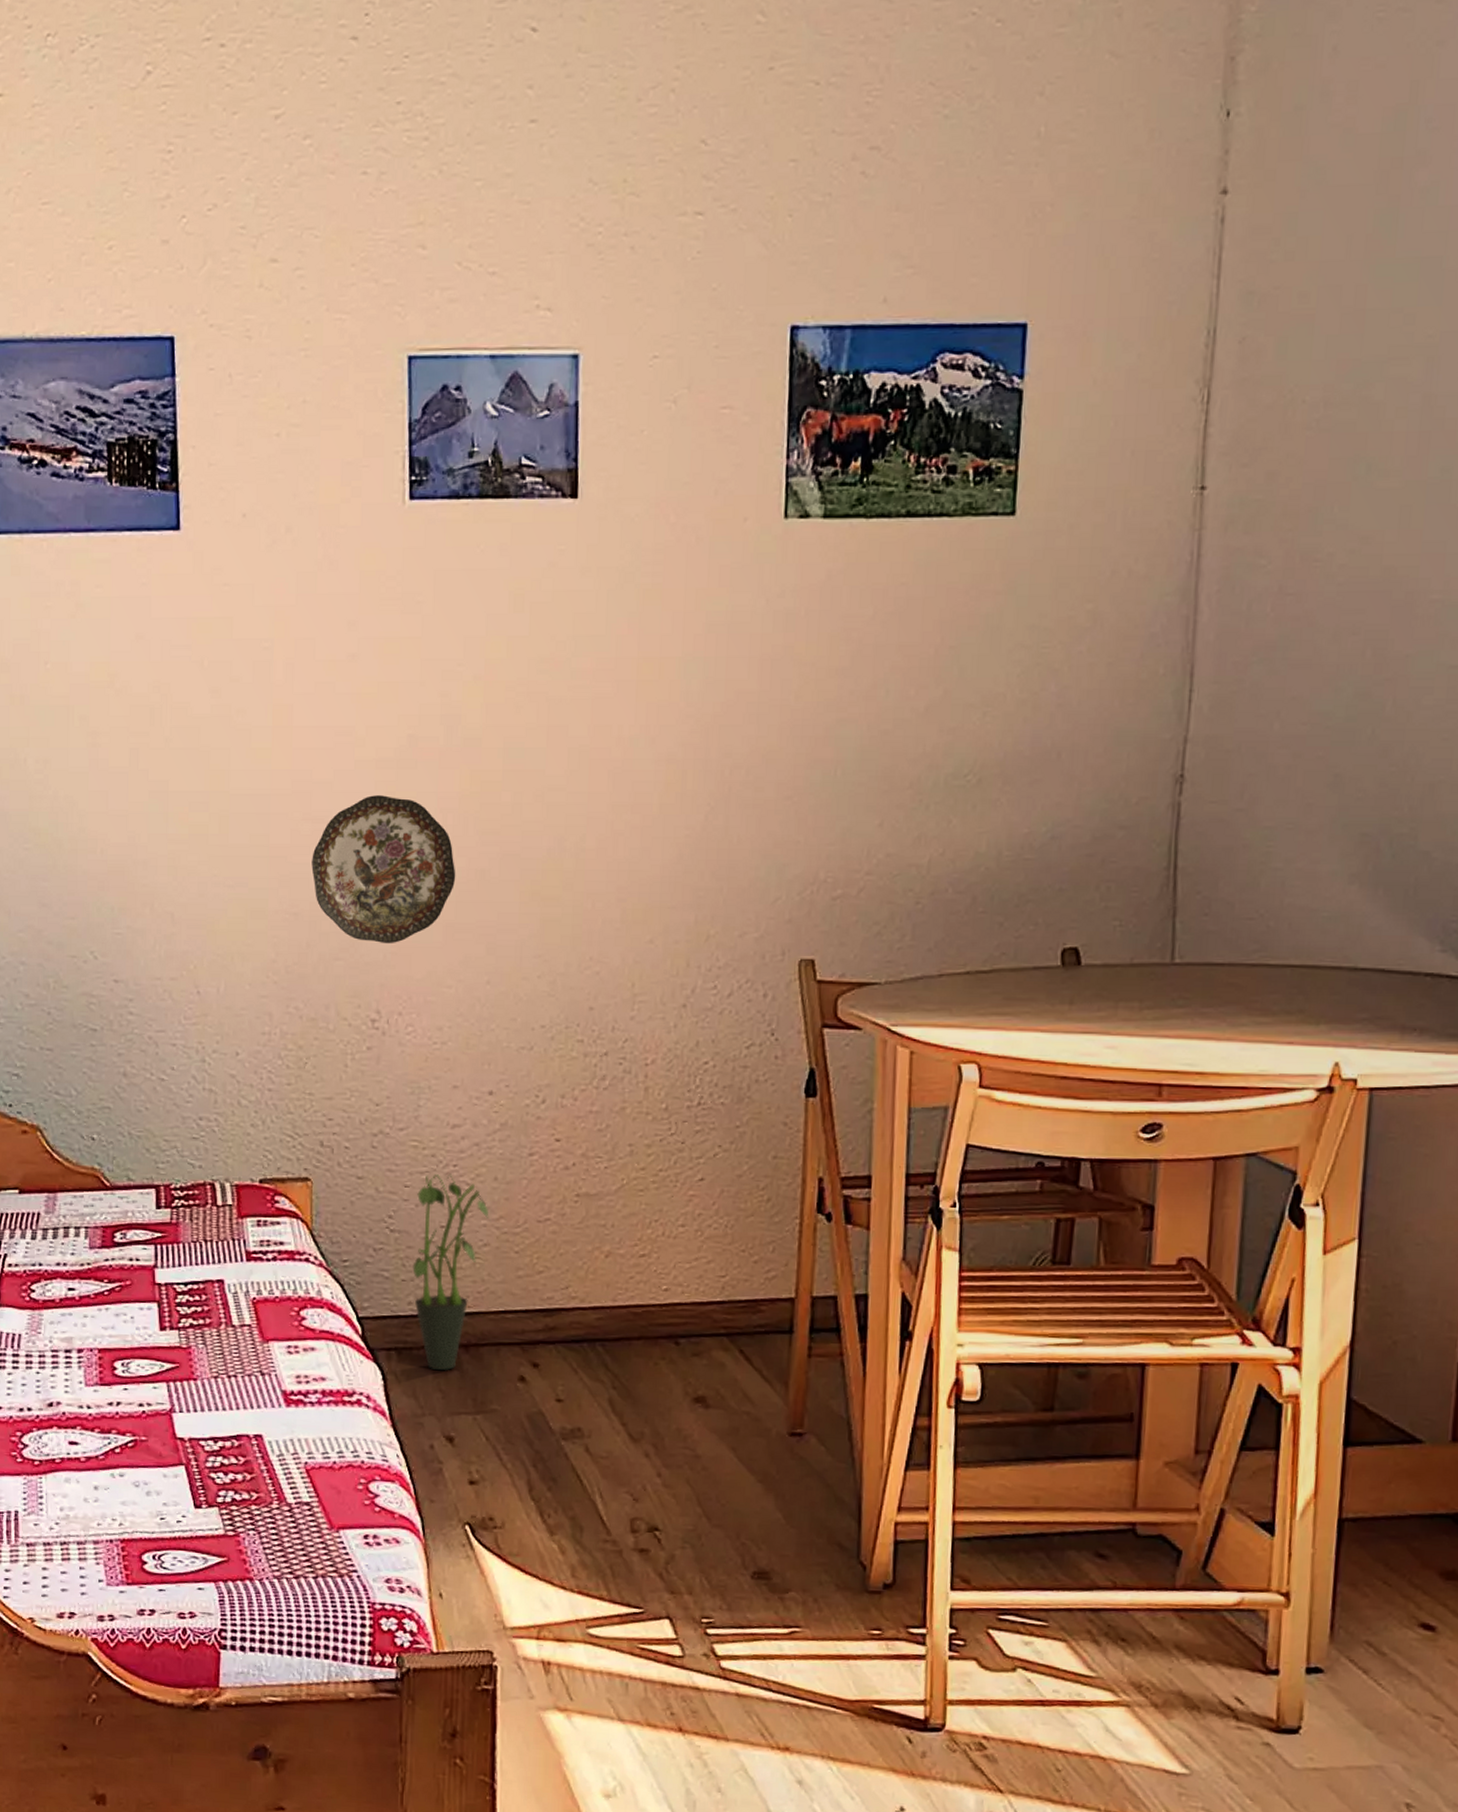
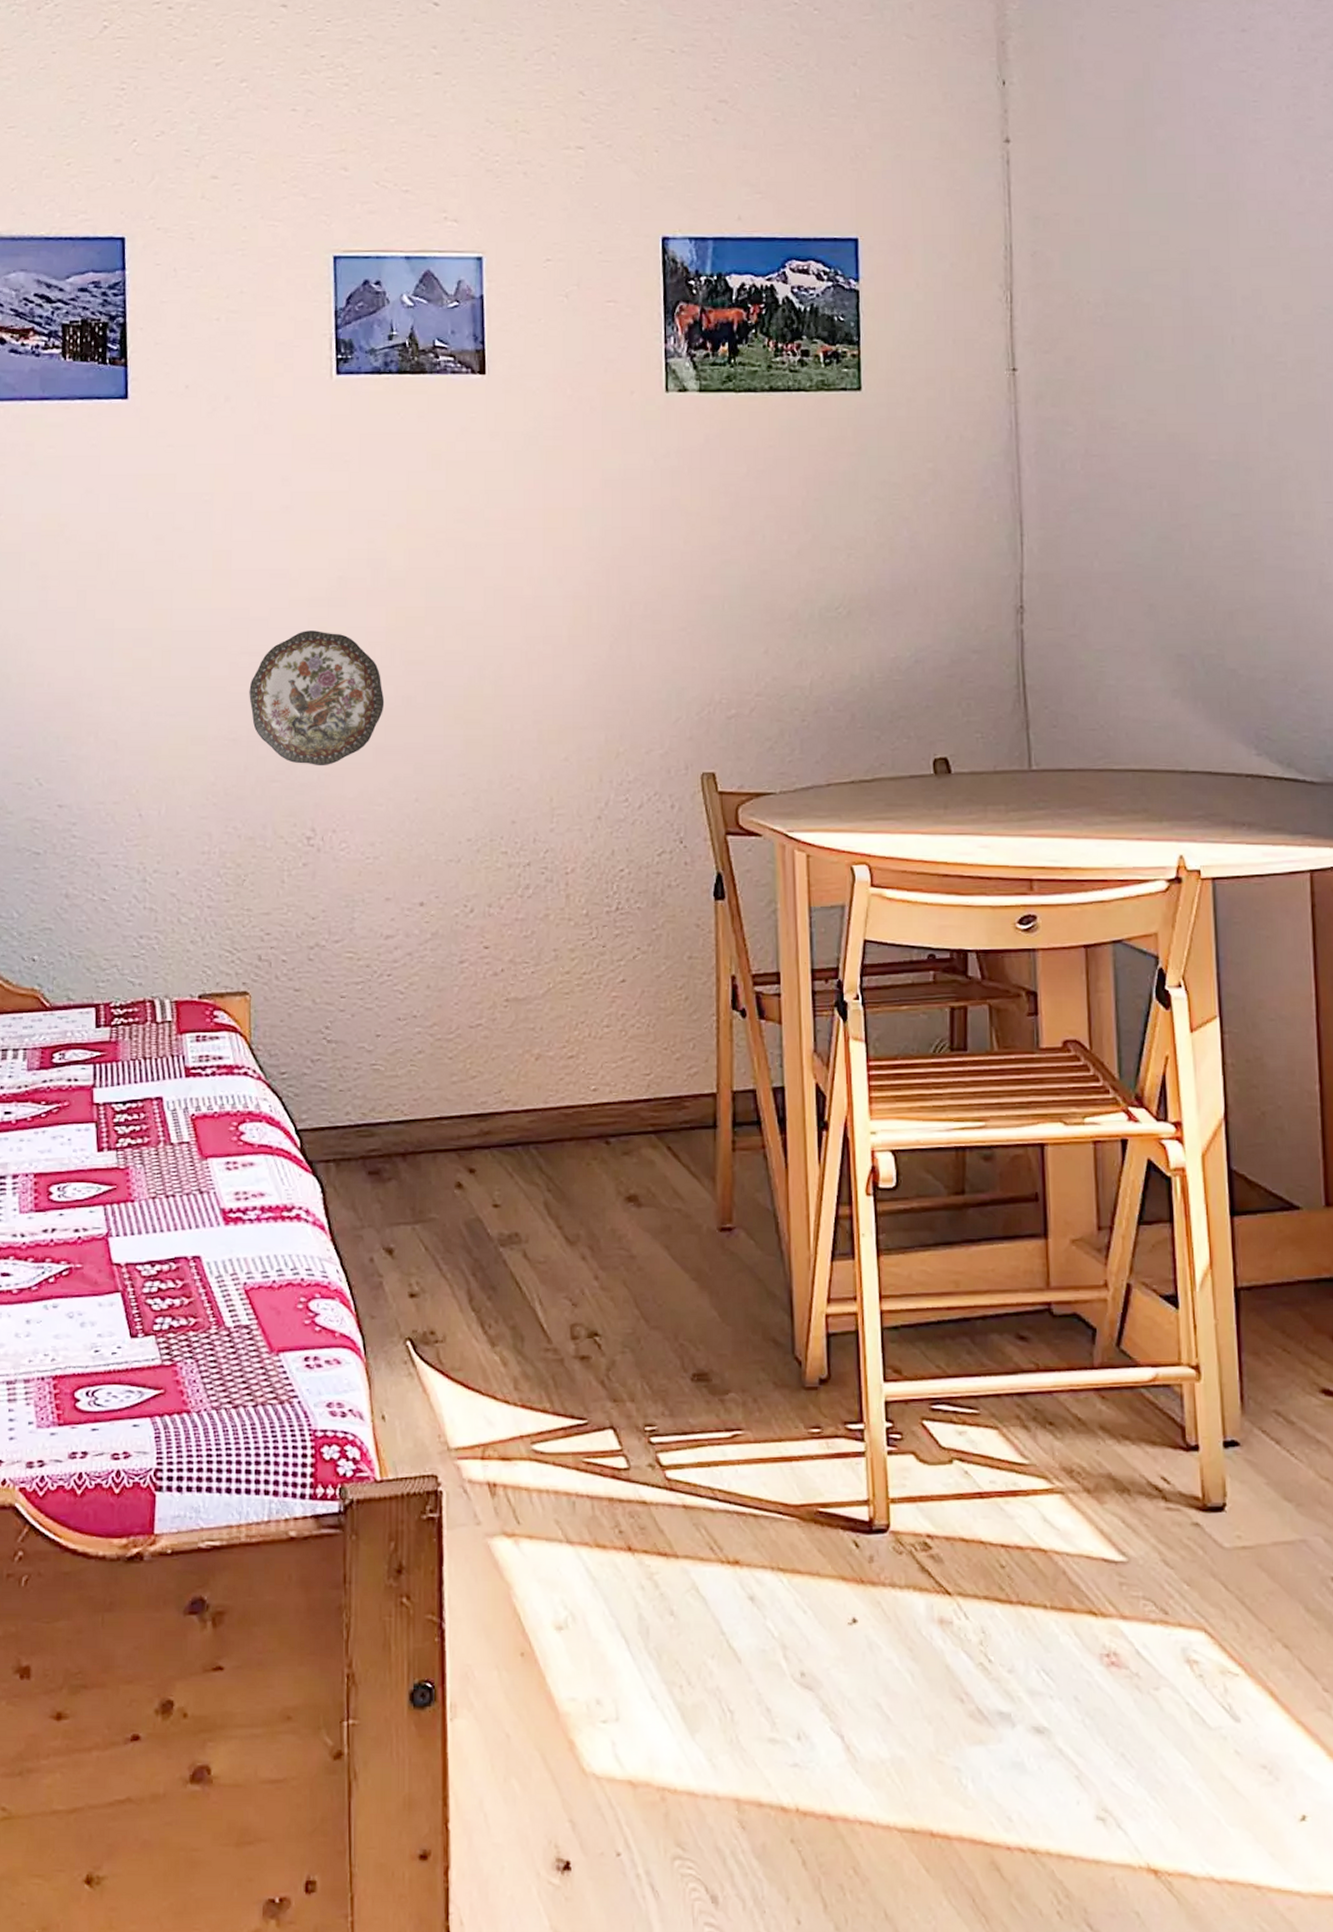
potted plant: present [412,1173,489,1371] -> none [349,983,423,1181]

